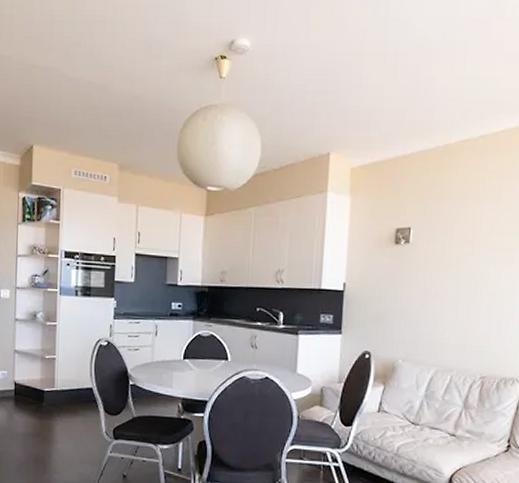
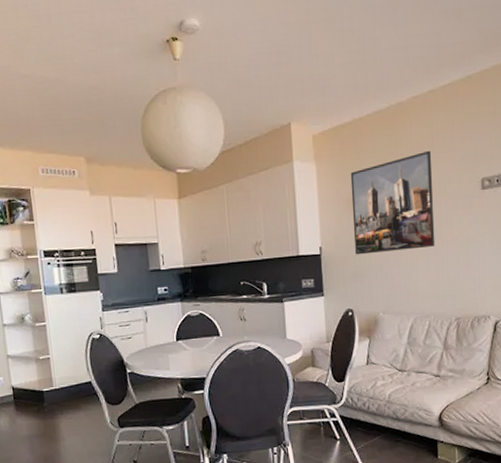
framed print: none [381,197,475,298] -> present [350,150,435,255]

